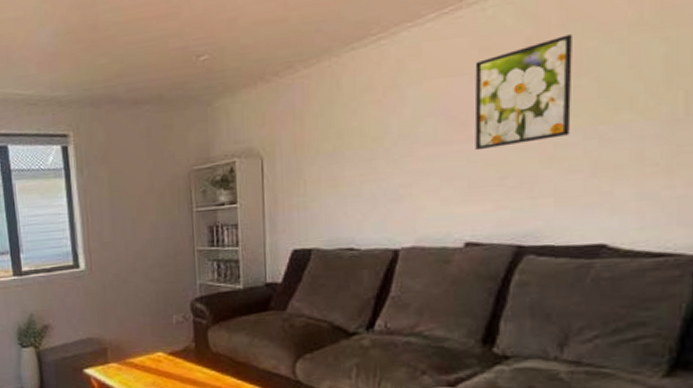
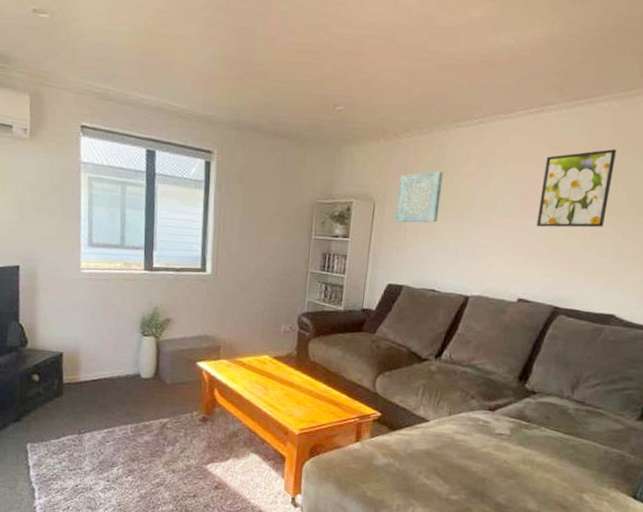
wall art: none [288,105,344,176] -> present [395,170,443,223]

